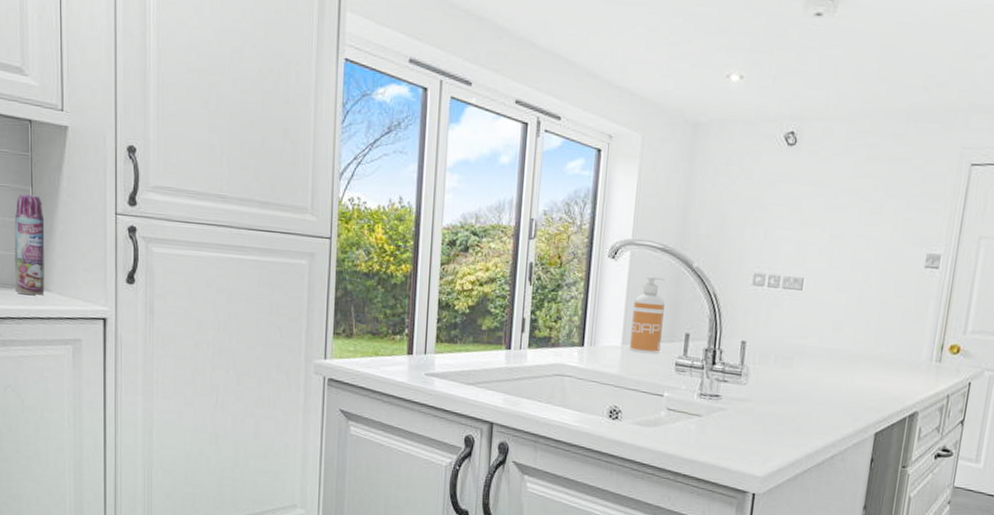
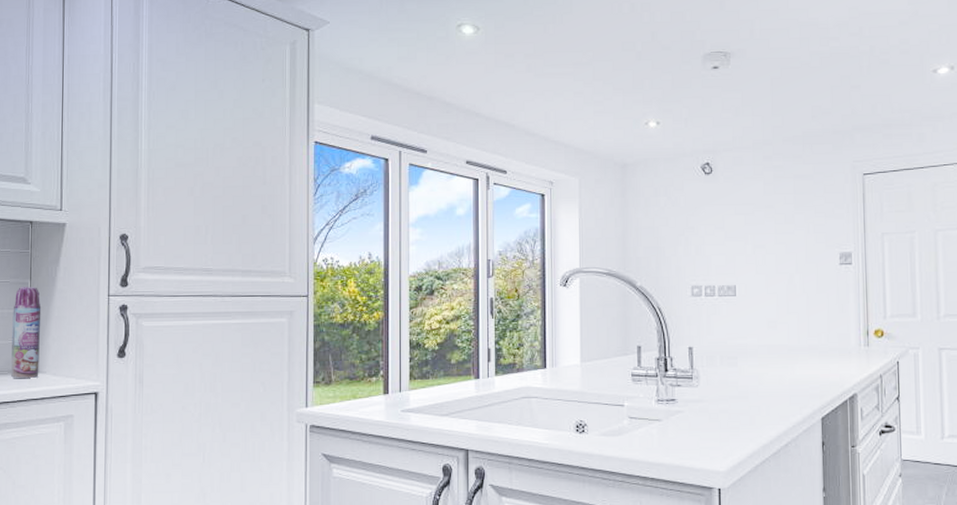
soap dispenser: present [630,276,666,354] -> none [588,298,616,369]

